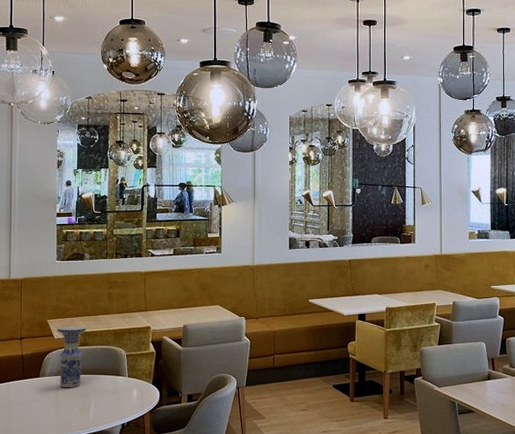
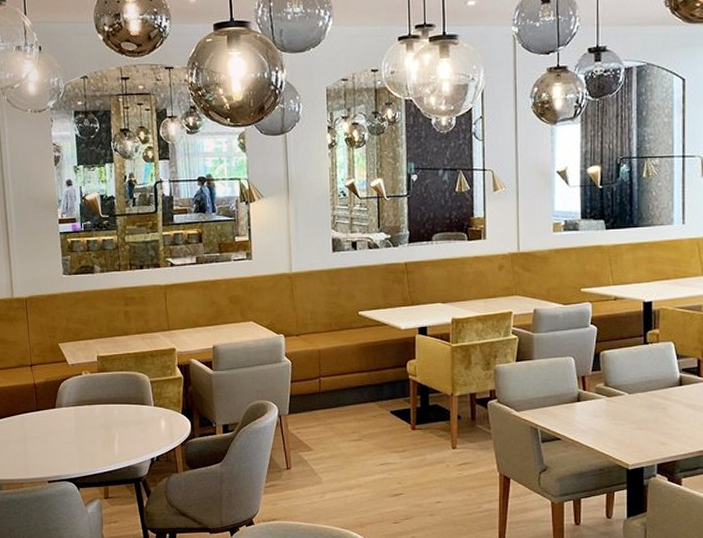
vase: present [57,325,87,388] -> none [70,349,103,420]

